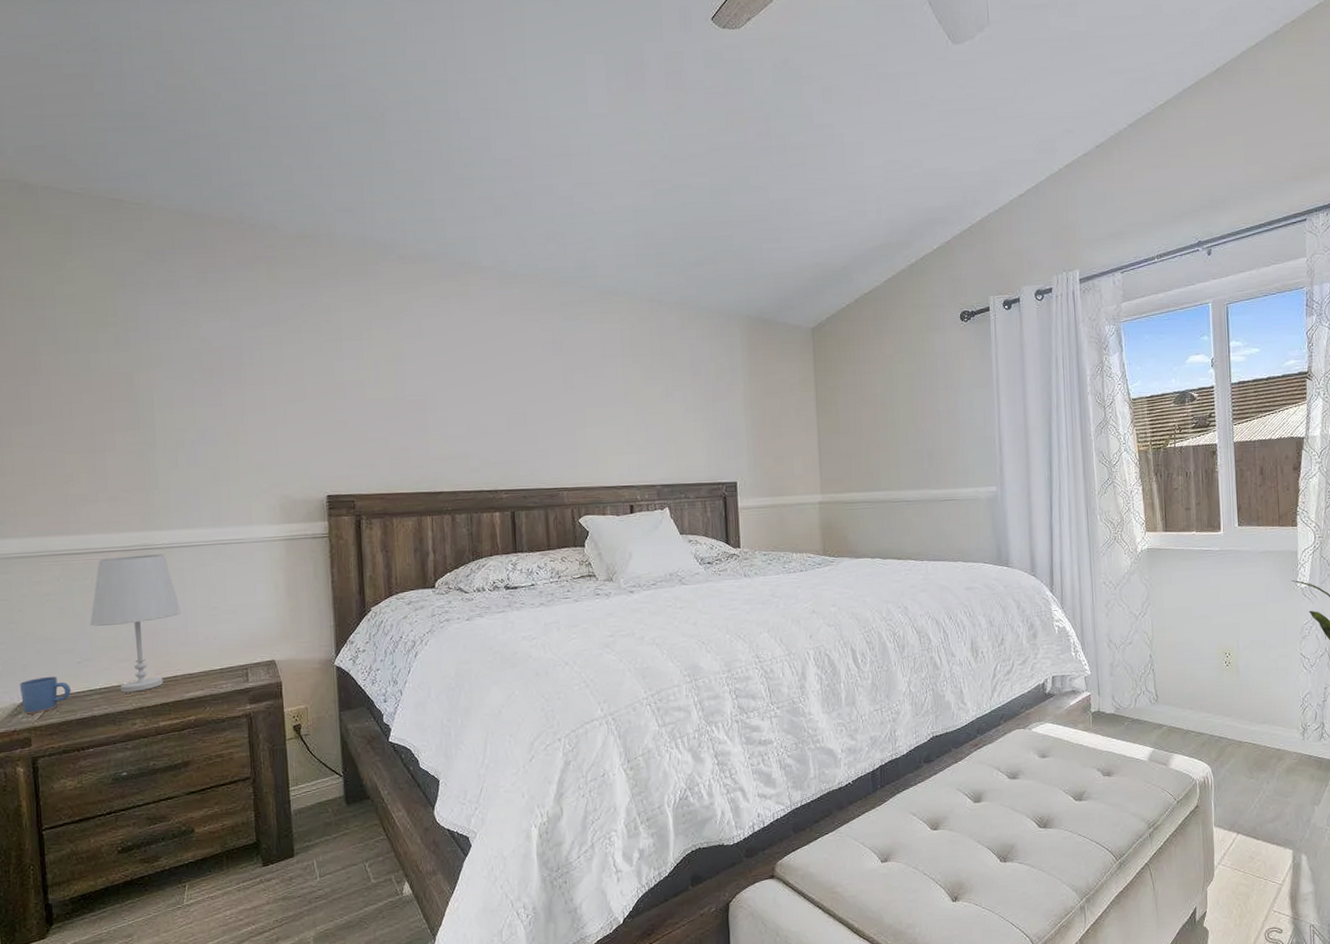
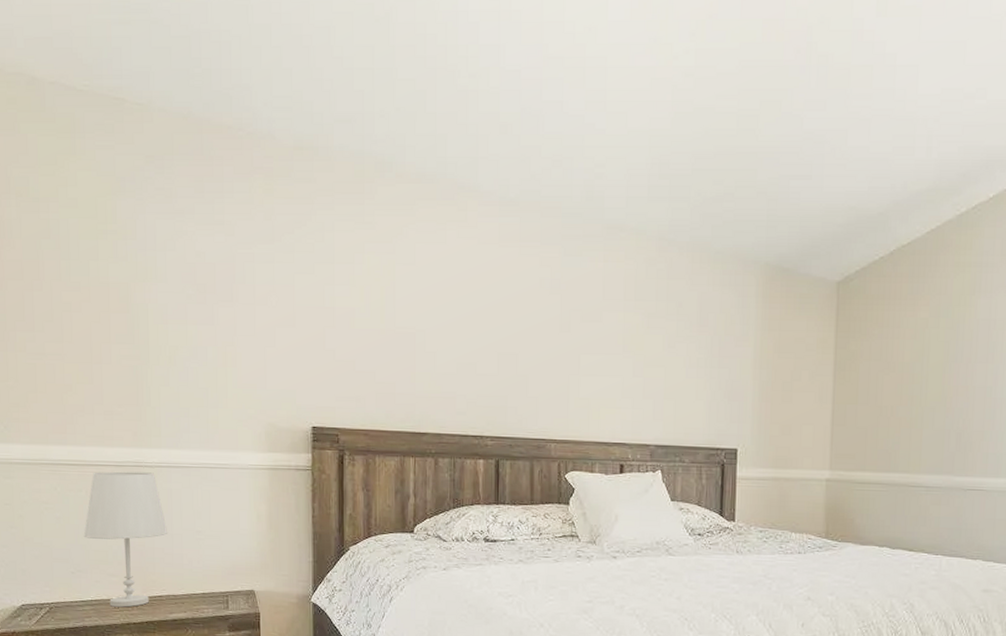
mug: present [19,676,71,715] -> none [18,583,65,618]

